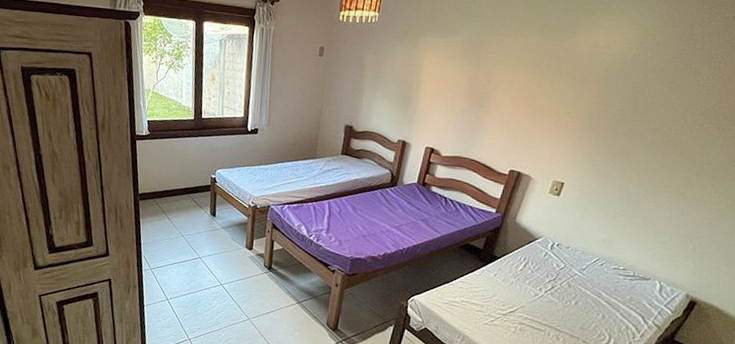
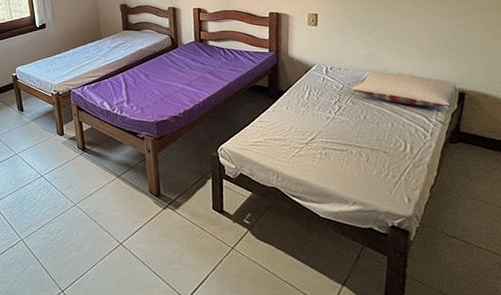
pillow: none [573,257,693,313] -> present [352,71,458,107]

